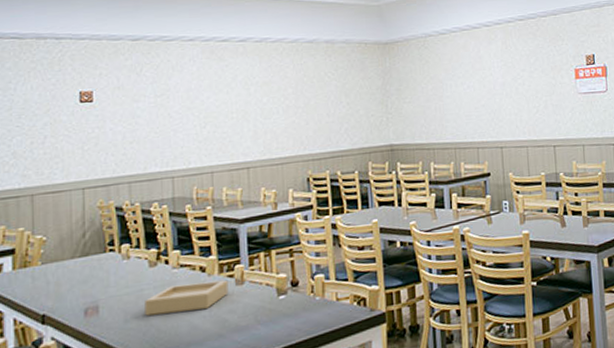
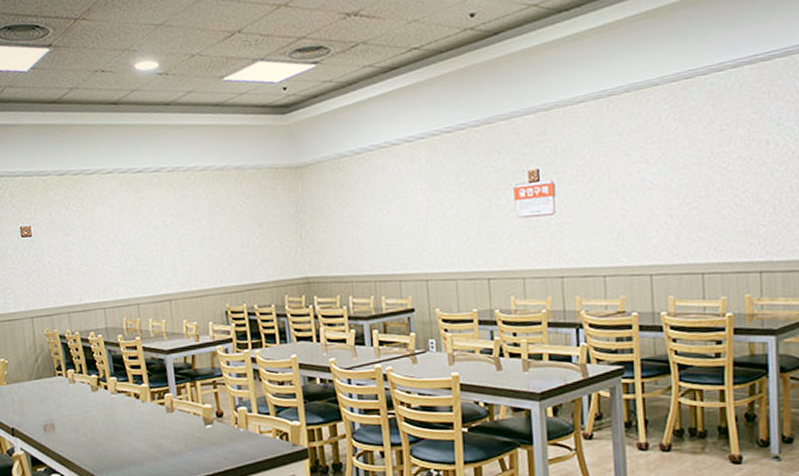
tray: present [144,279,229,316] -> none [91,407,161,435]

